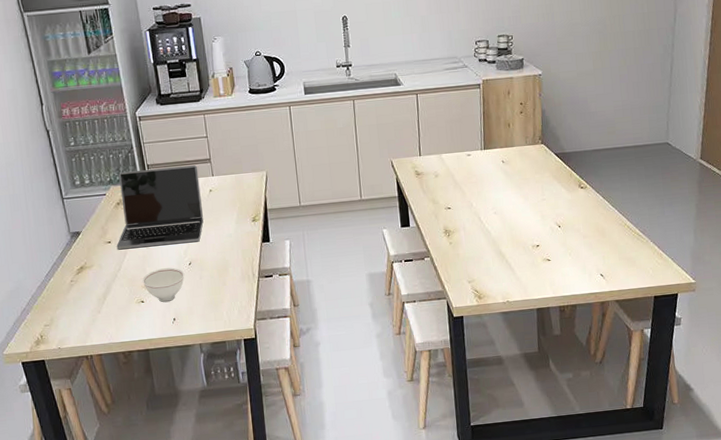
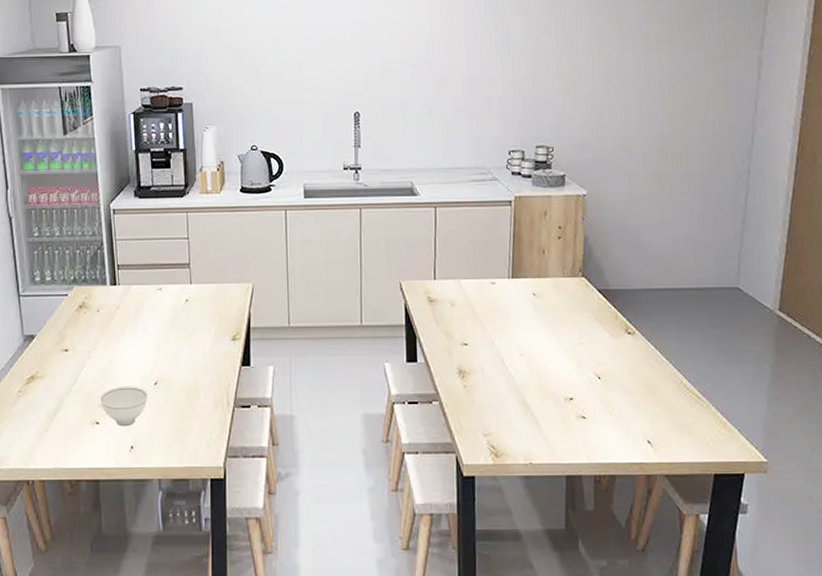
laptop: present [116,165,204,250] -> none [74,270,176,360]

